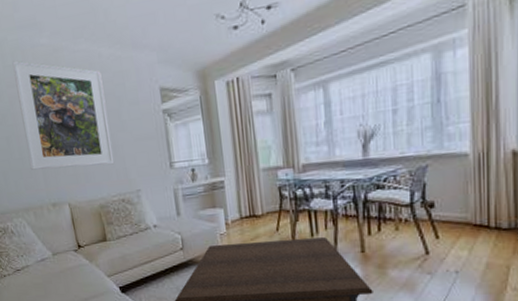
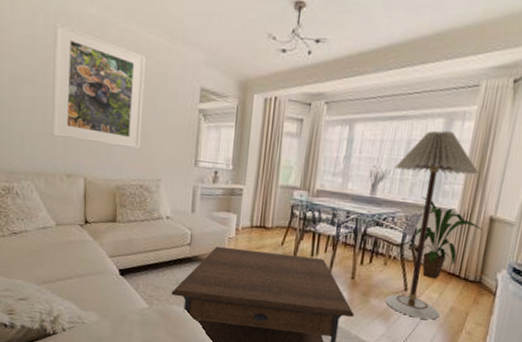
floor lamp: none [385,65,485,283] -> present [384,130,478,320]
house plant: none [422,145,507,236] -> present [413,196,484,279]

